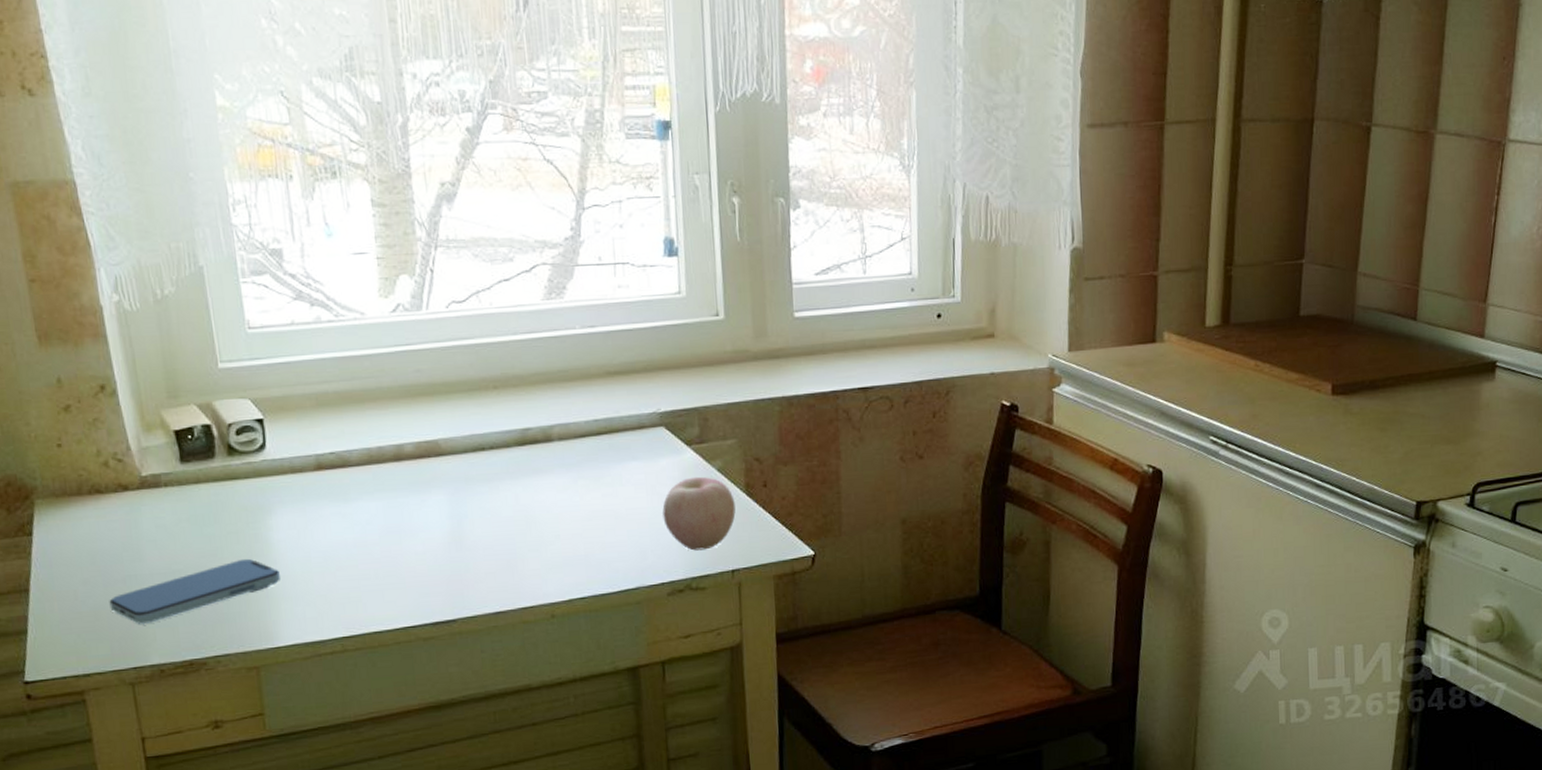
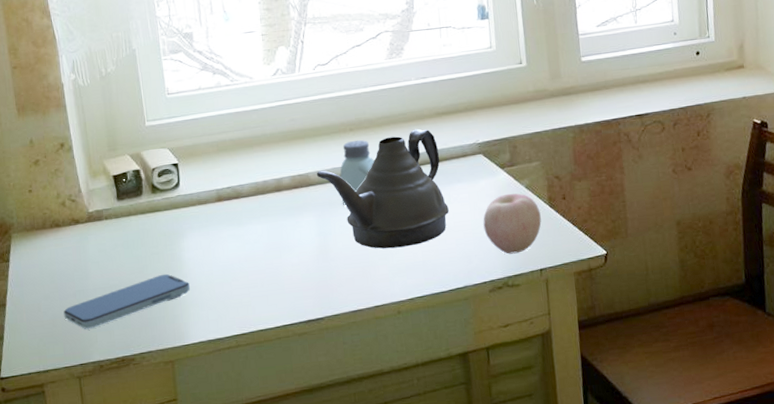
teapot: none [449,390,620,538] -> present [317,128,449,249]
saltshaker: none [479,400,525,483] -> present [340,140,375,206]

